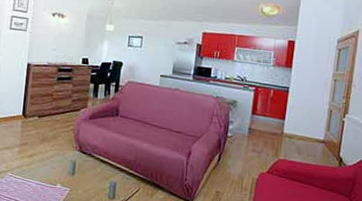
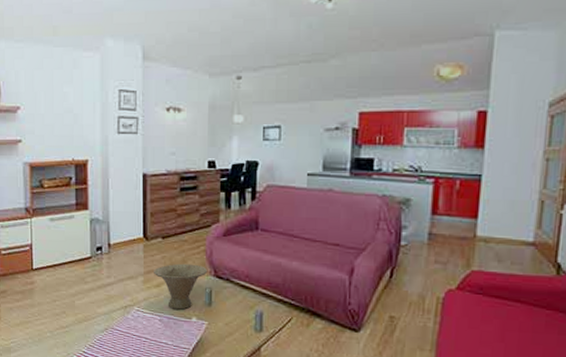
bowl: none [28,138,74,178] -> present [154,263,208,310]

